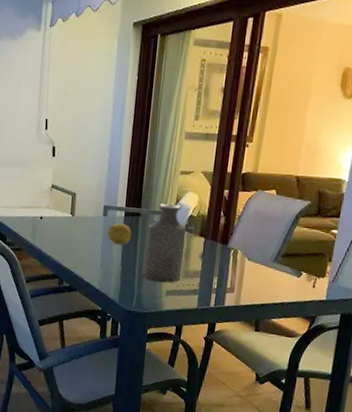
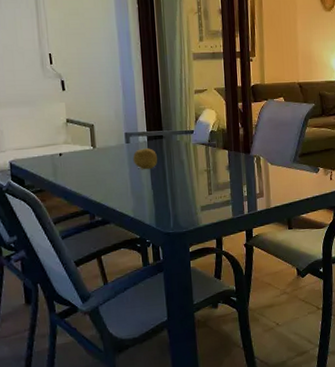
bottle: present [142,204,187,283] -> none [172,123,212,200]

